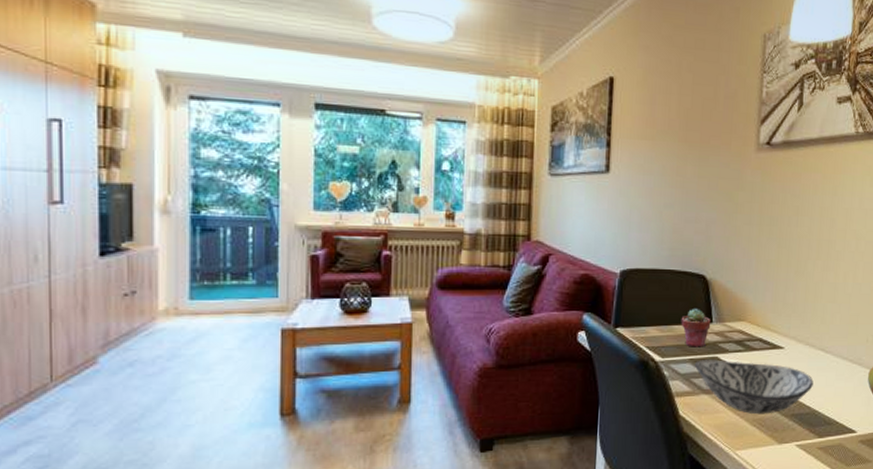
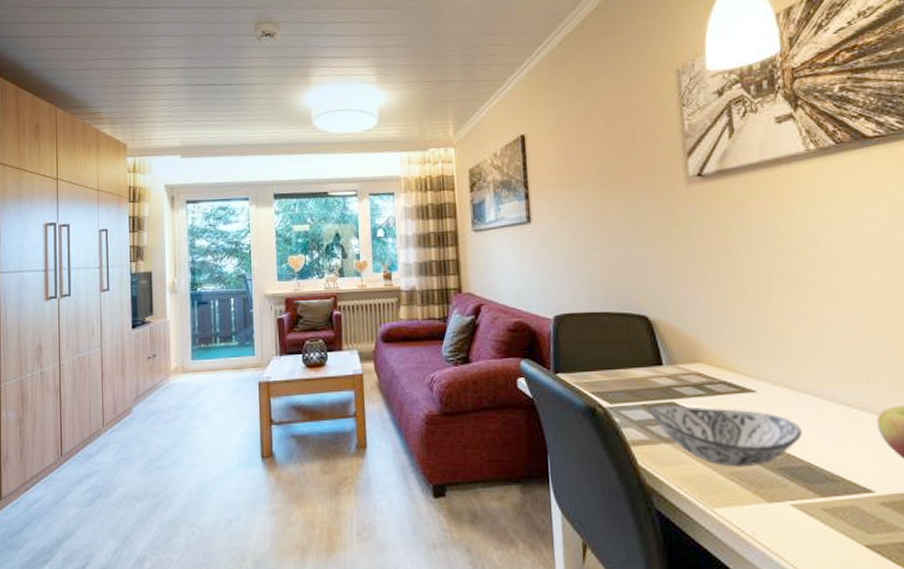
potted succulent: present [681,309,711,347] -> none [626,351,662,392]

